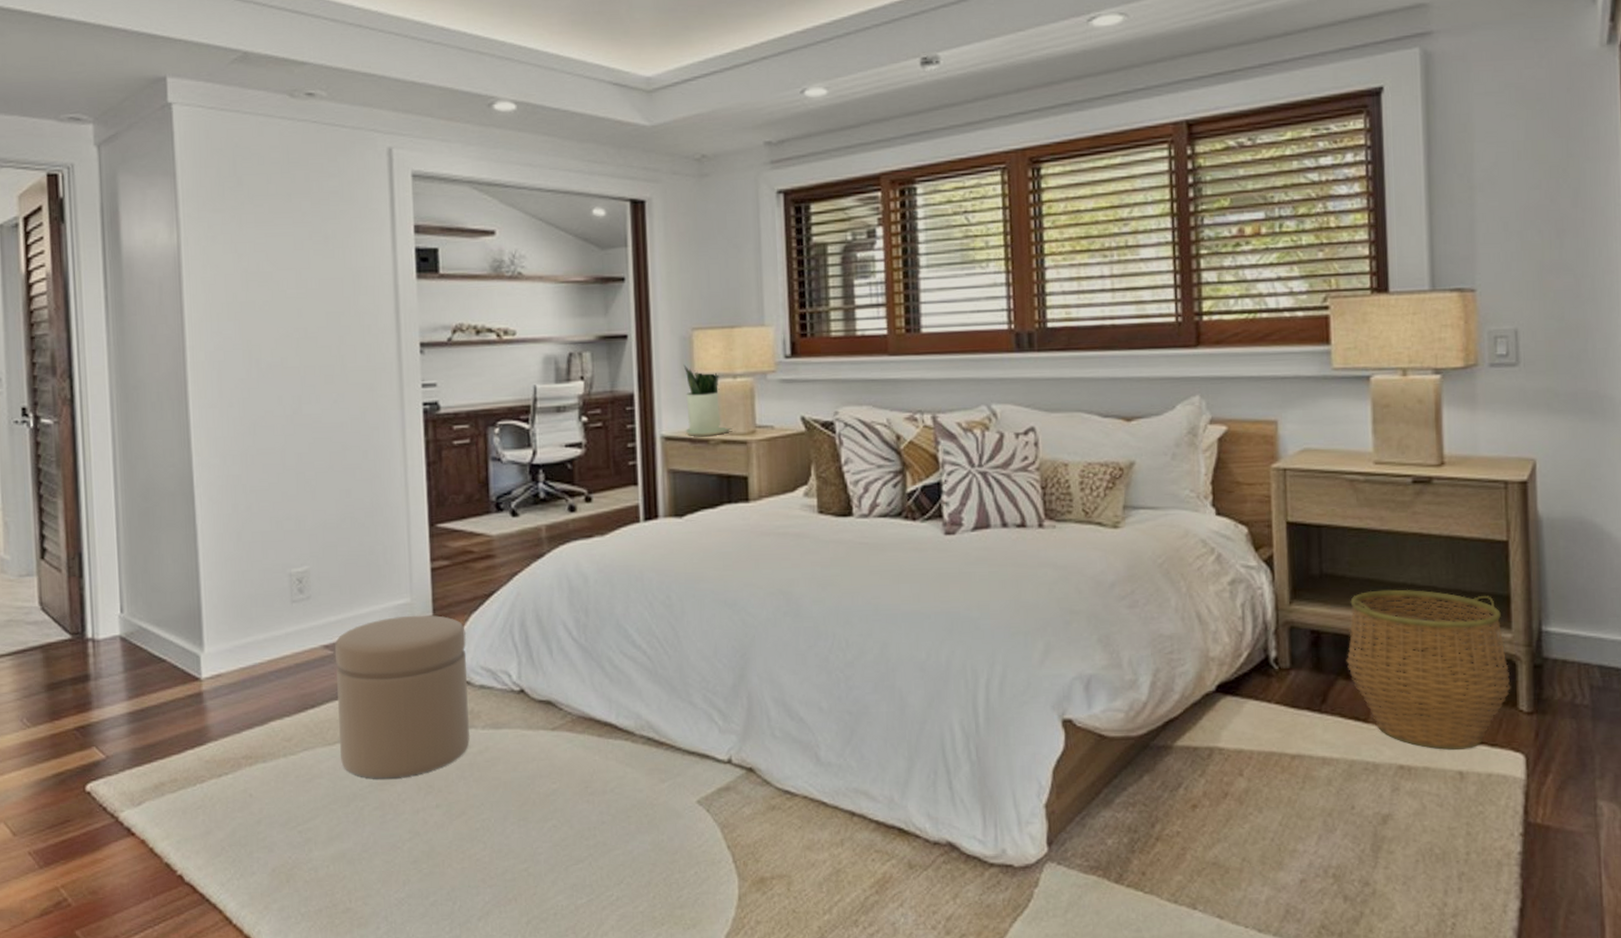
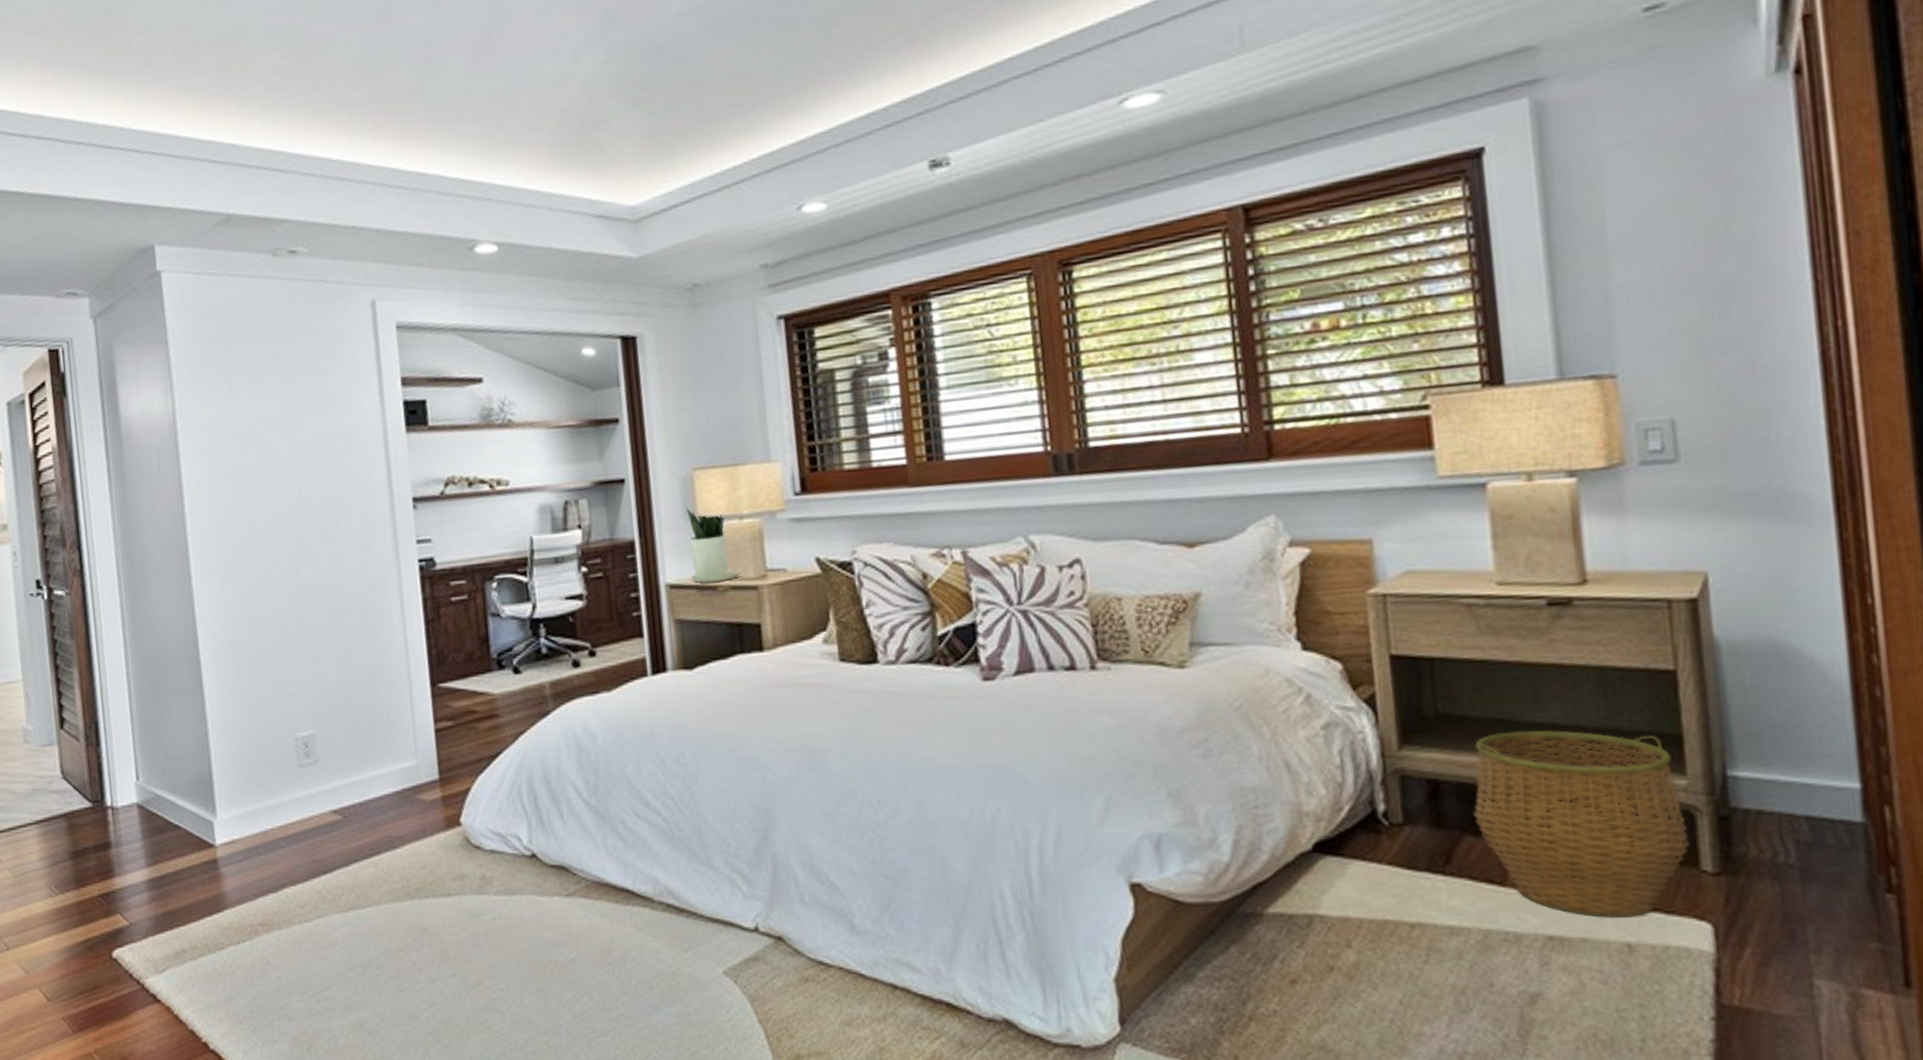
ottoman: present [334,615,471,779] -> none [343,777,483,947]

